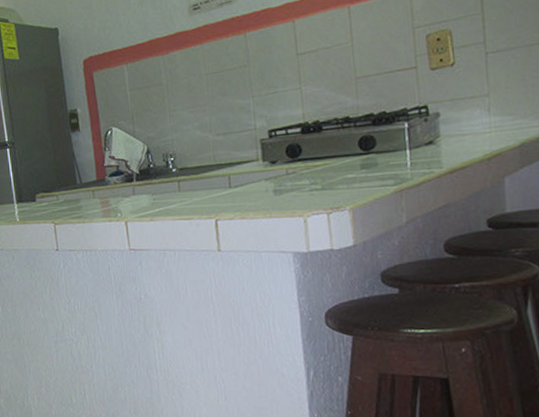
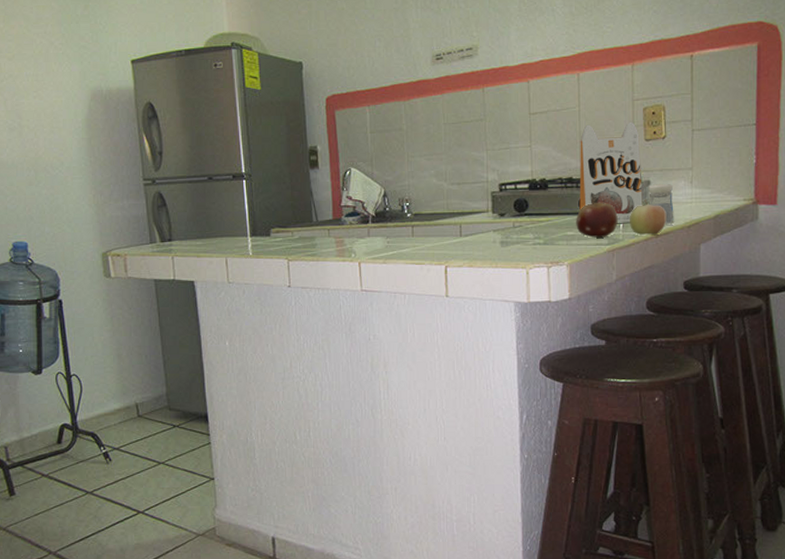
shopping bag: none [355,51,432,162] -> present [579,121,643,224]
fruit: none [356,140,405,179] -> present [576,203,618,238]
fruit: none [418,132,462,172] -> present [630,199,667,236]
salt shaker: none [438,113,472,160] -> present [649,183,675,226]

